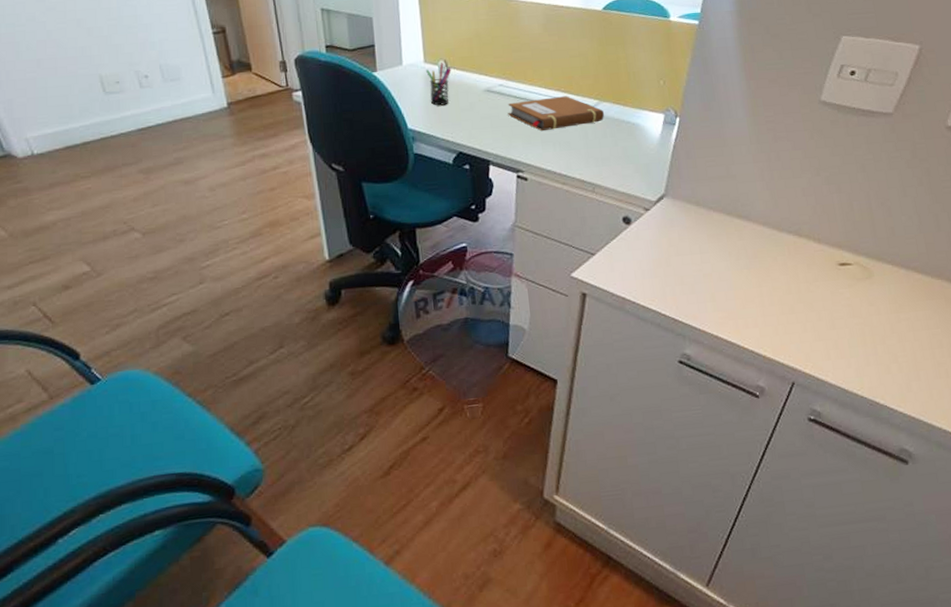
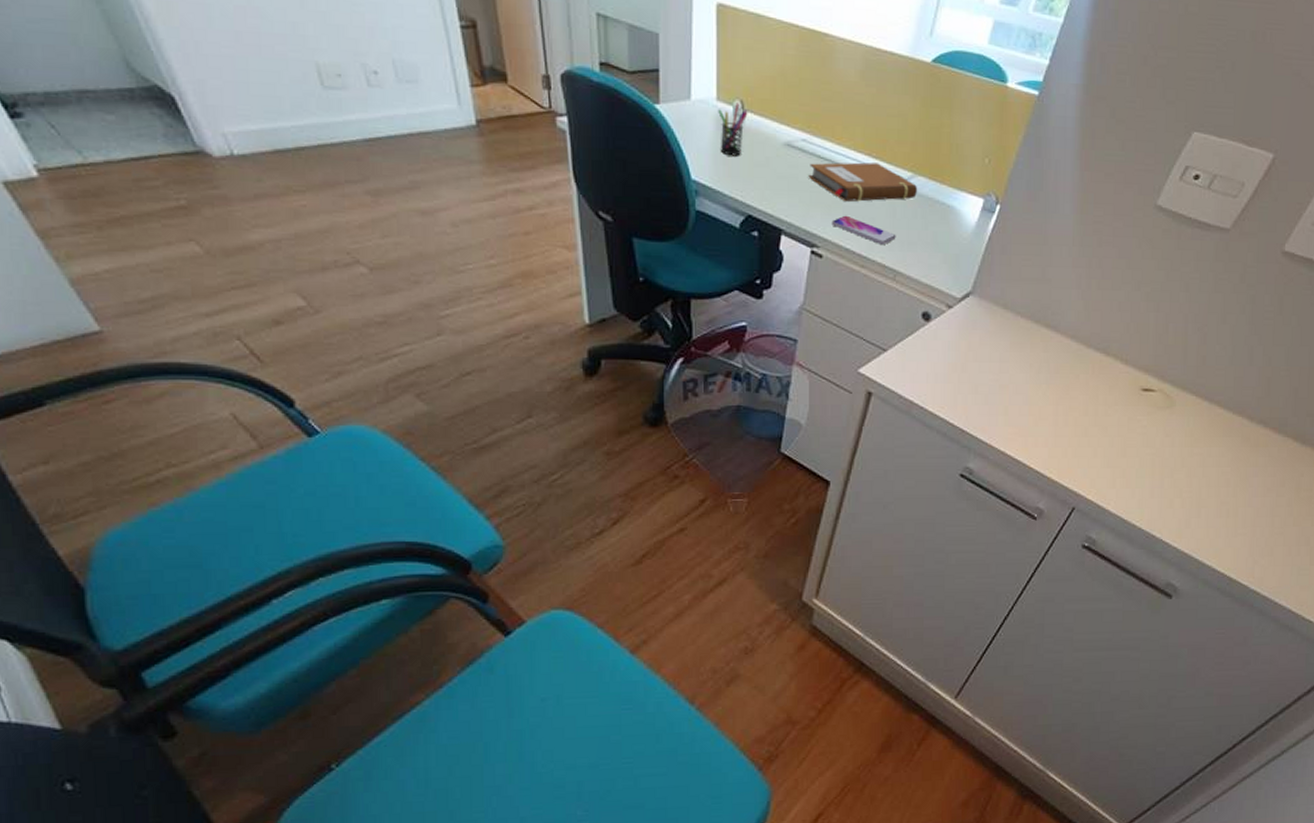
smartphone: none [532,142,591,163] -> present [831,215,896,244]

